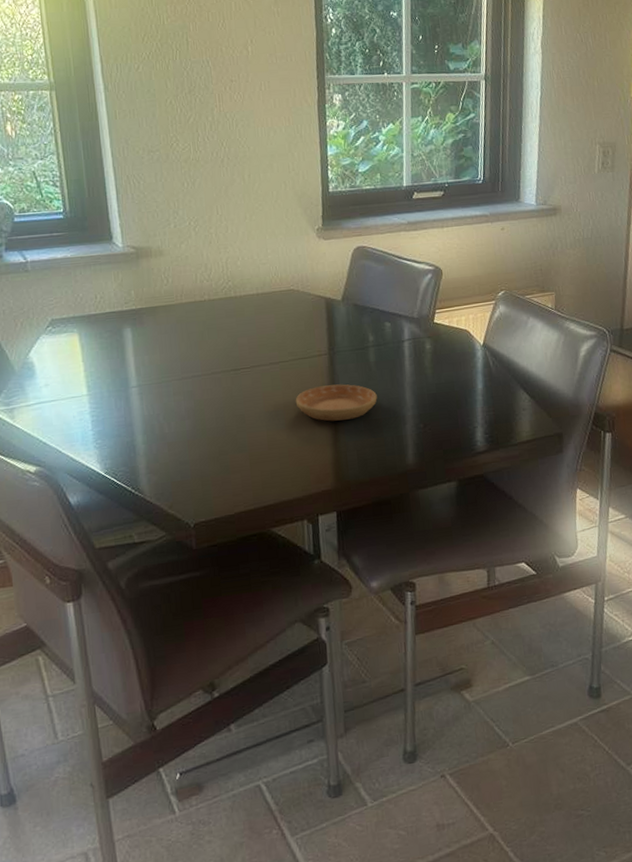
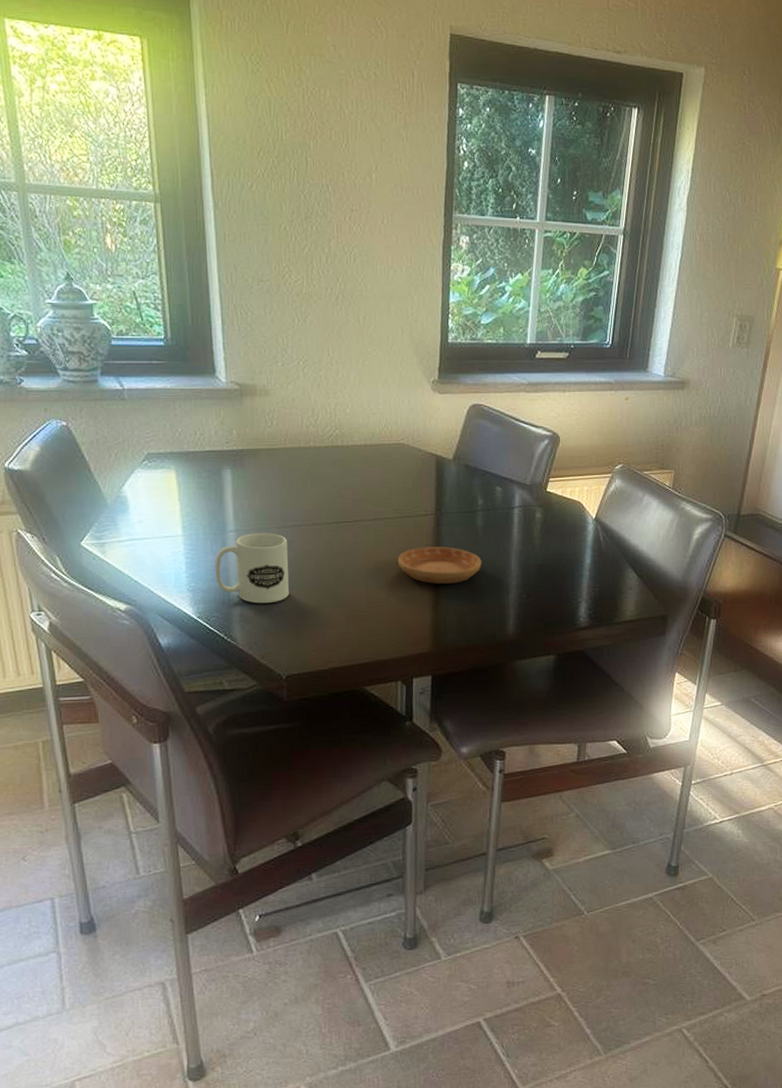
mug: none [119,385,193,455] -> present [215,533,289,604]

